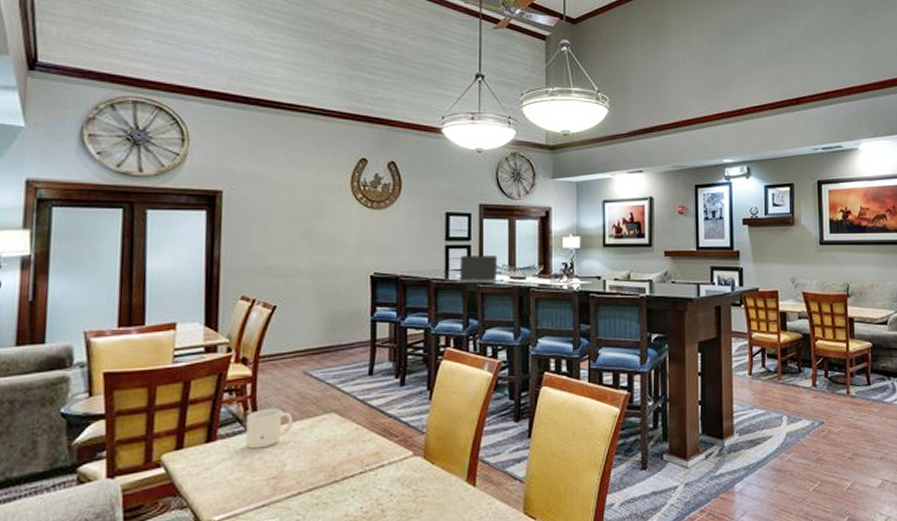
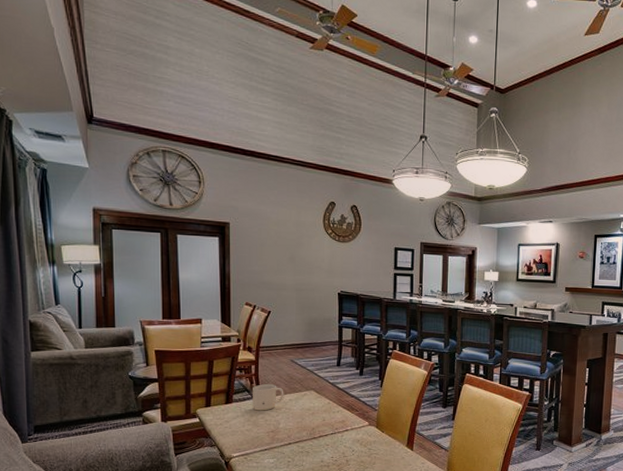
laptop: present [456,255,498,284] -> none [401,282,434,304]

